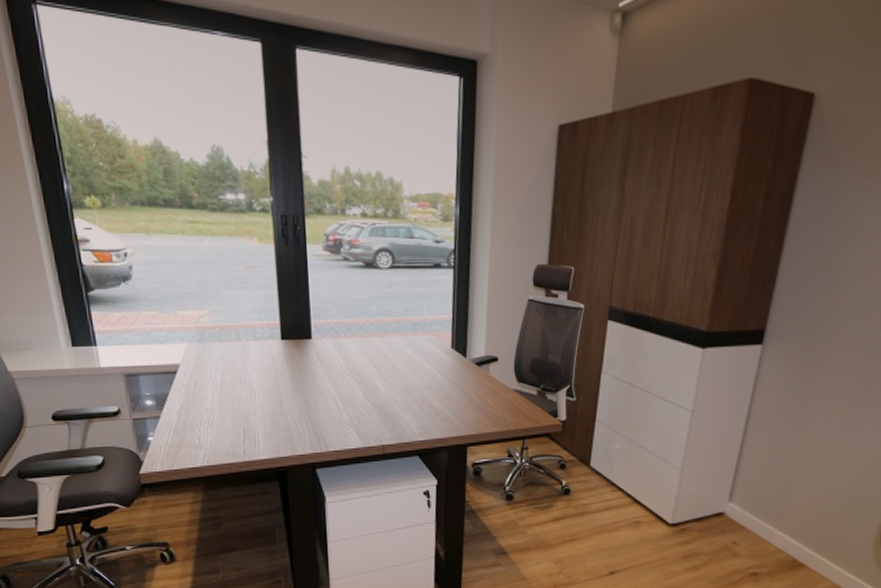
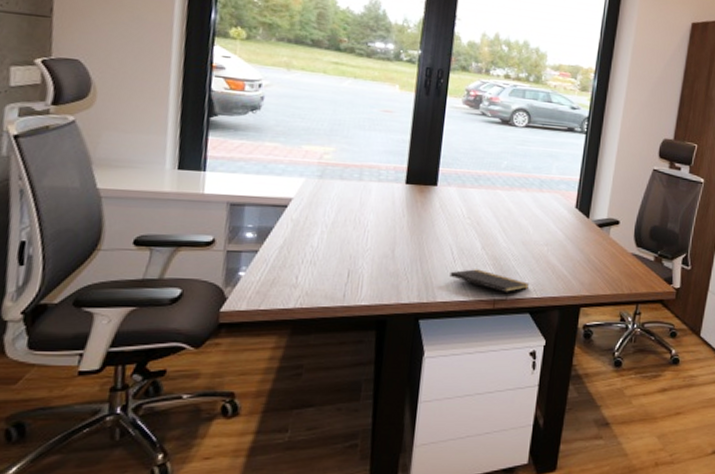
notepad: none [337,417,414,445] -> present [449,269,529,301]

